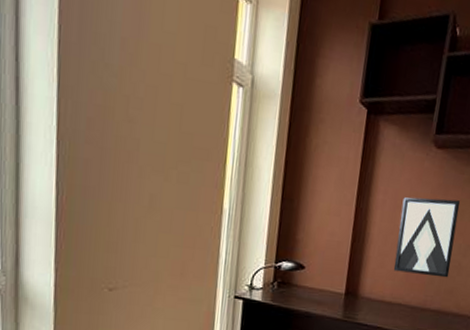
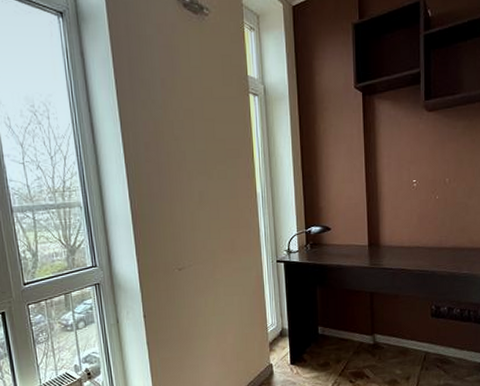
wall art: present [393,197,461,278] -> none [406,151,458,220]

